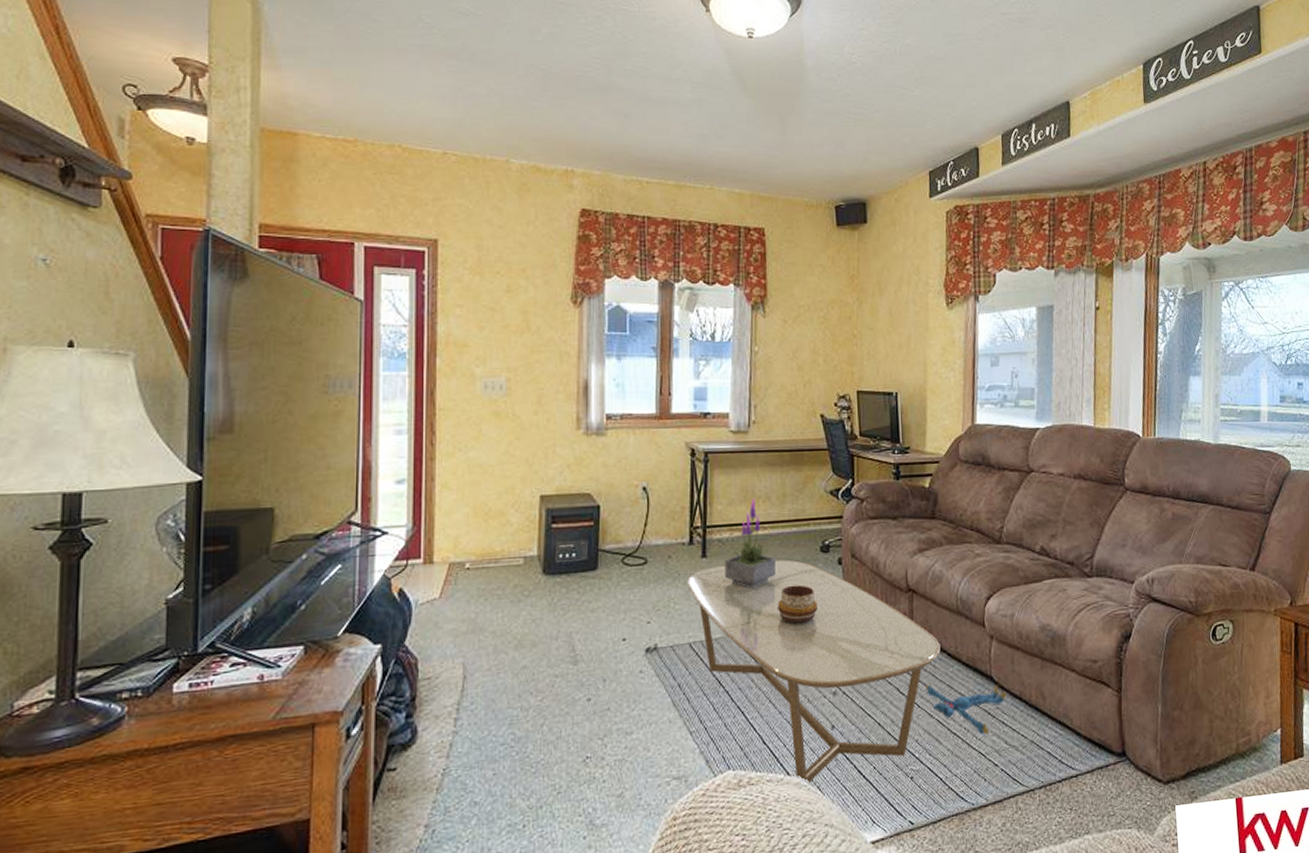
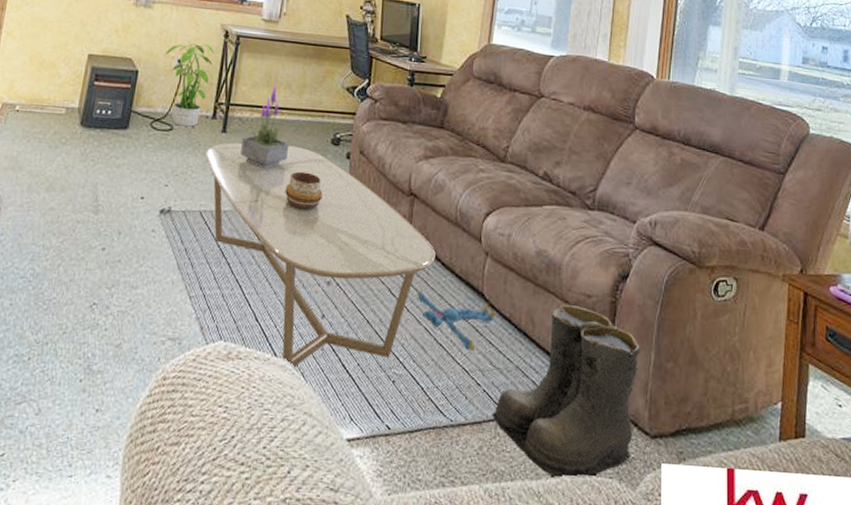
potted plant: none [626,465,684,558] -> present [164,41,215,127]
boots: none [1012,672,1150,839] -> present [492,304,641,480]

